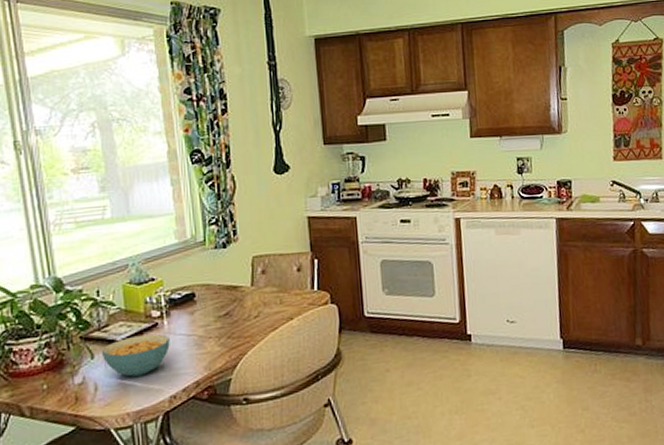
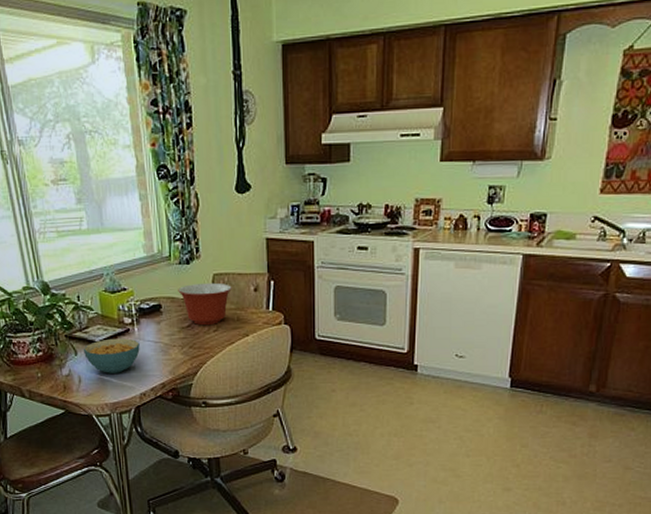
mixing bowl: none [214,265,273,313] -> present [178,282,232,326]

